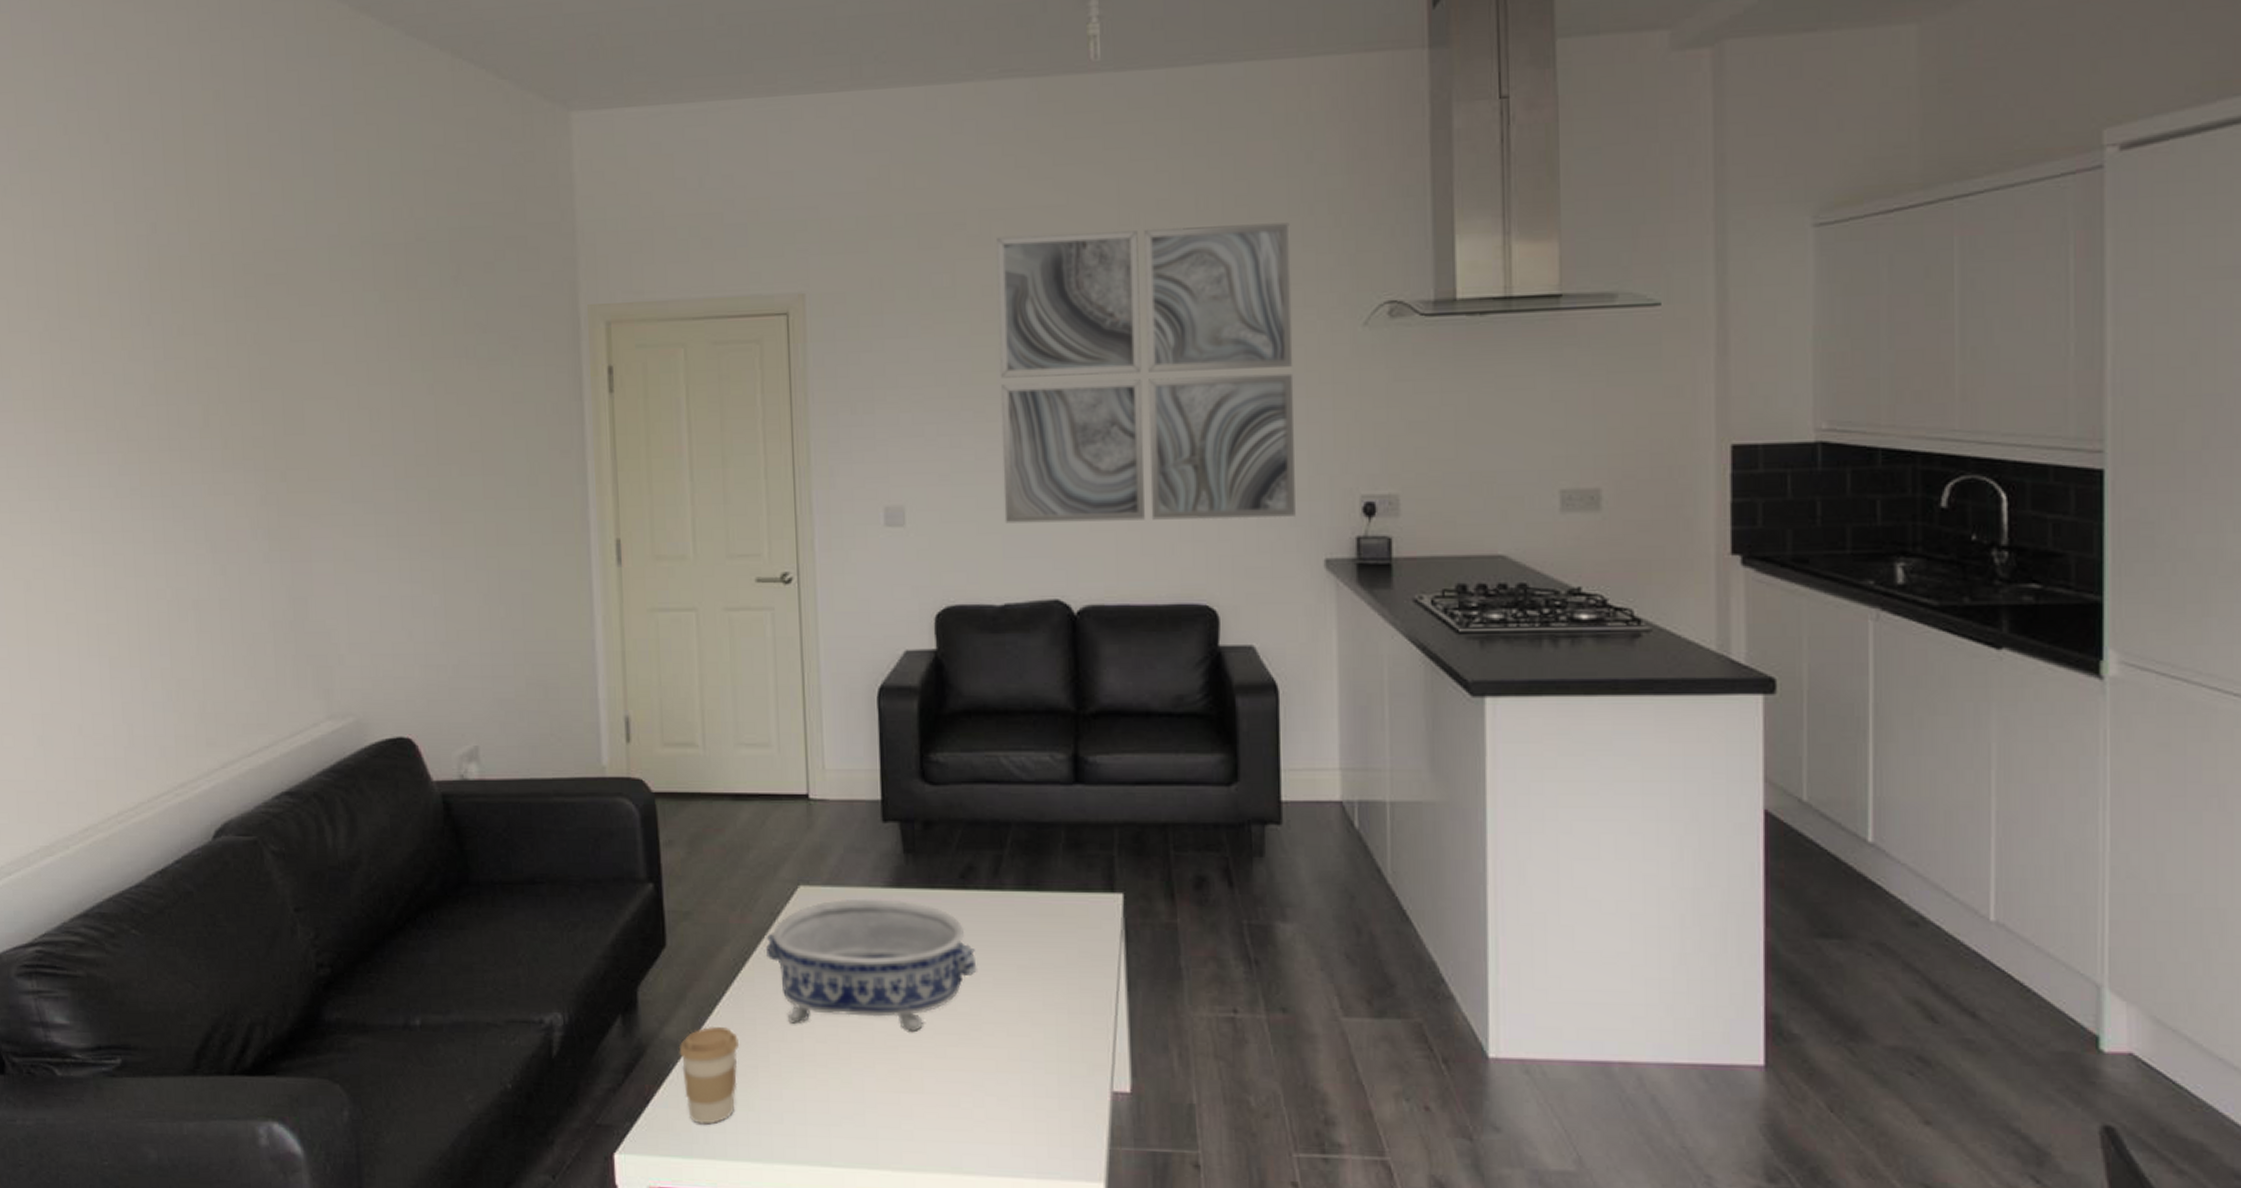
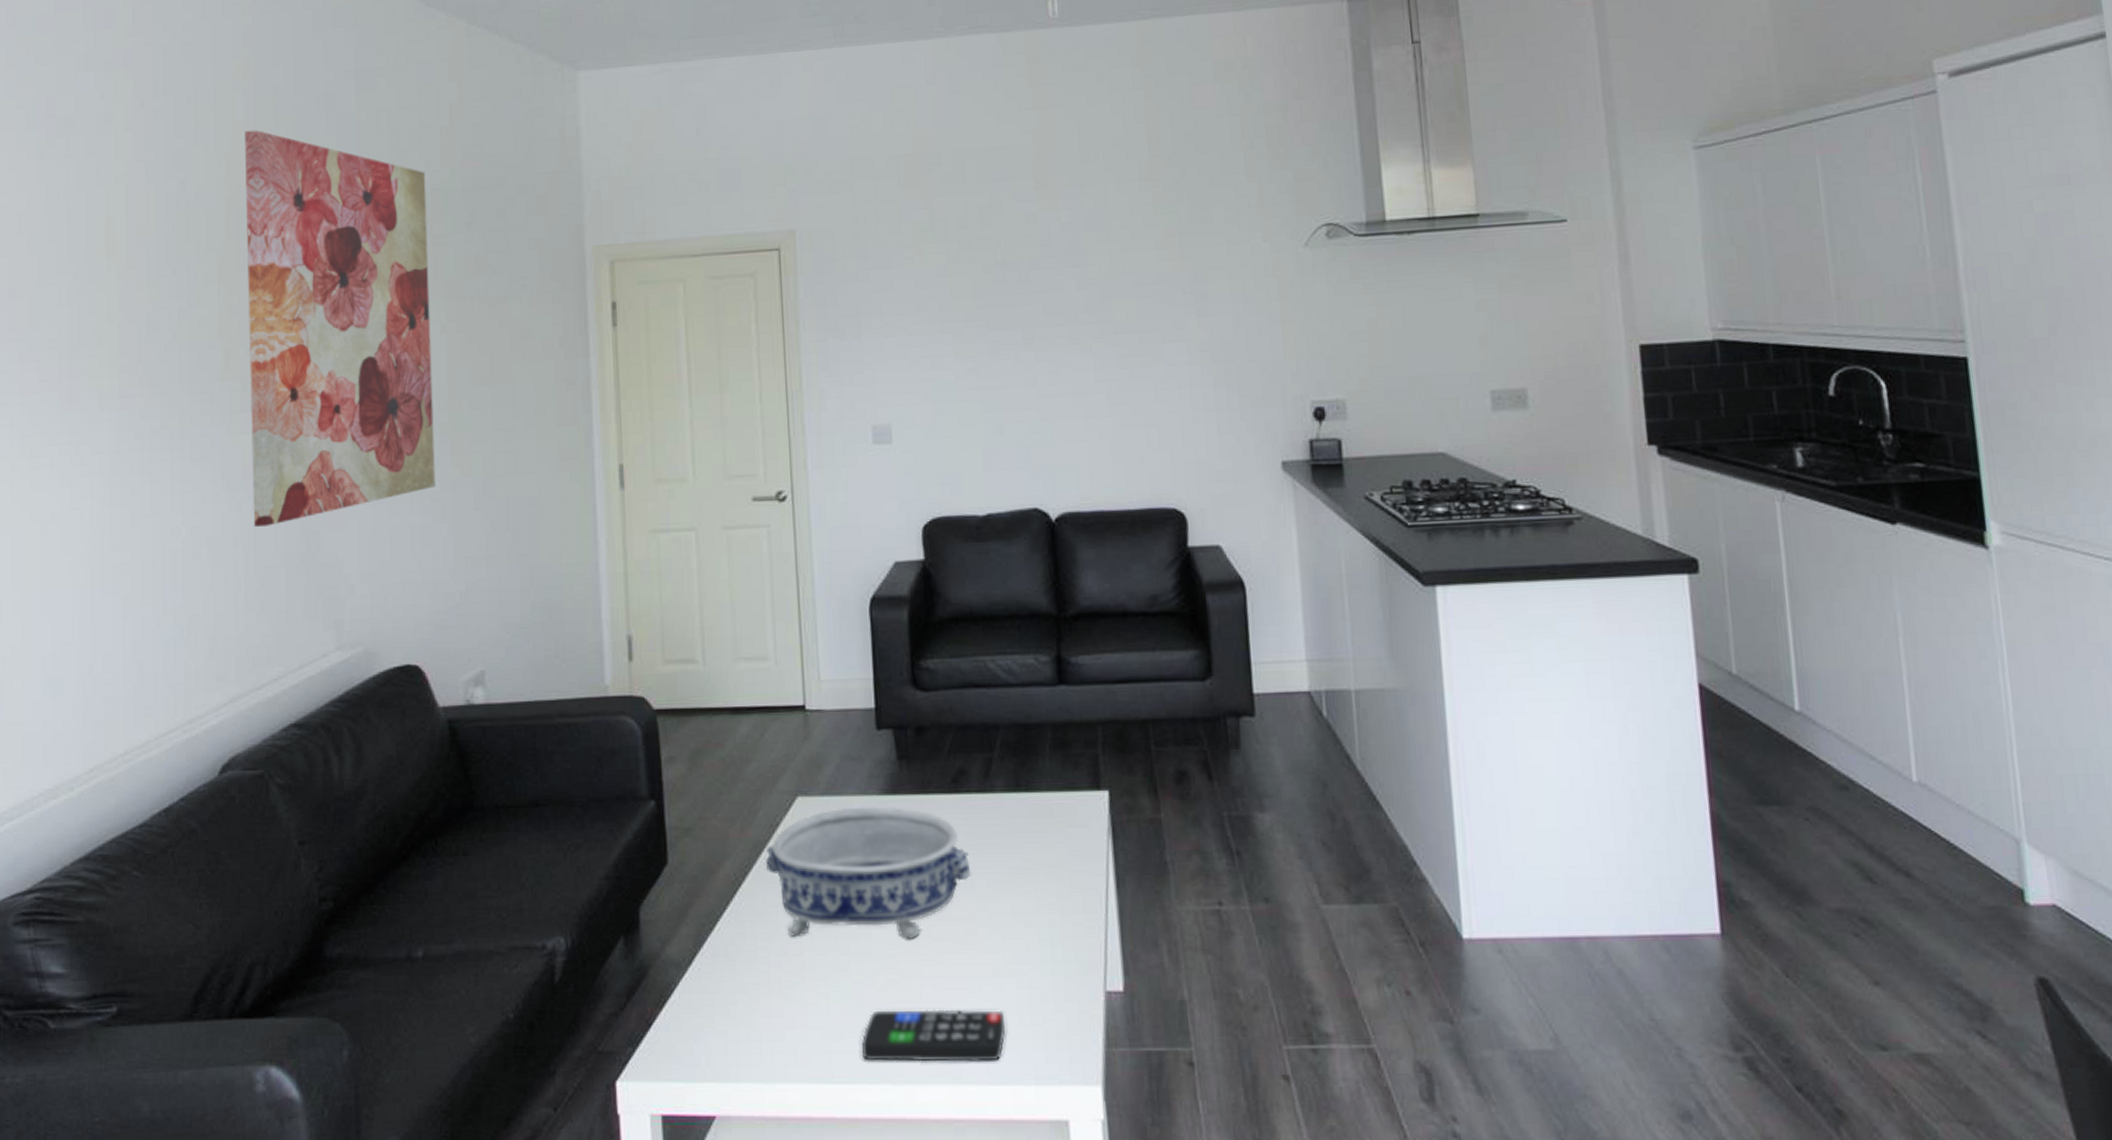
wall art: none [216,169,425,591] -> present [245,129,436,527]
coffee cup: present [678,1026,739,1125] -> none [680,943,740,1046]
remote control: none [860,1099,1008,1154] -> present [860,1009,1006,1062]
wall art: present [997,222,1296,523] -> none [970,156,1253,438]

